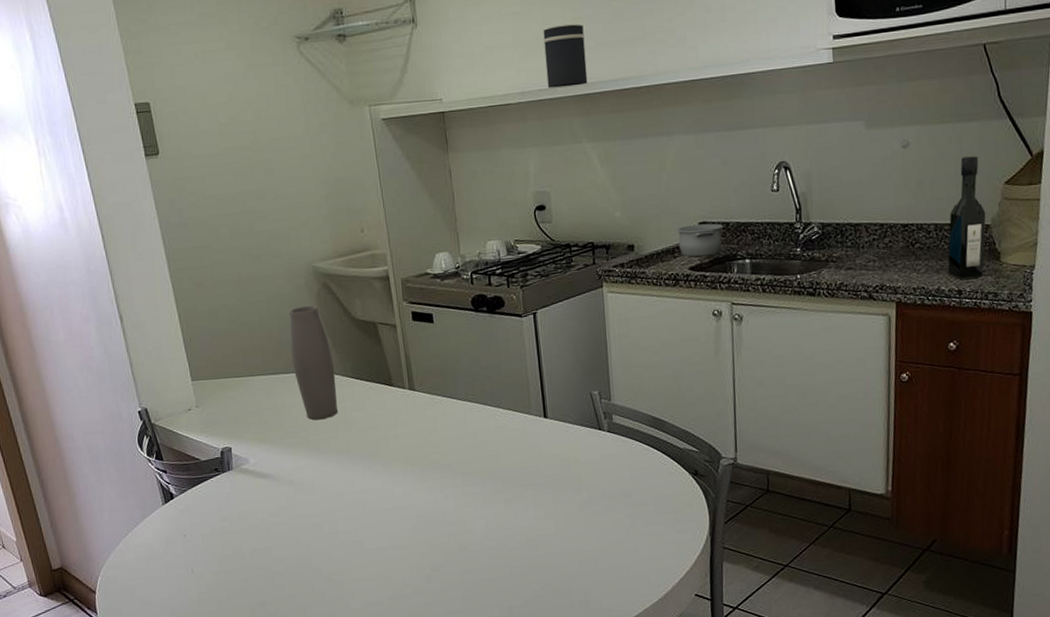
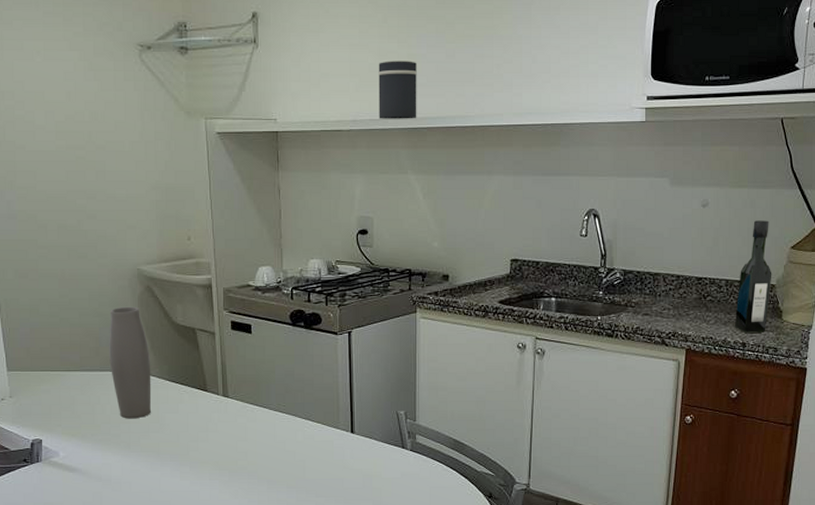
cooking pot: present [676,223,724,257] -> none [490,261,533,292]

